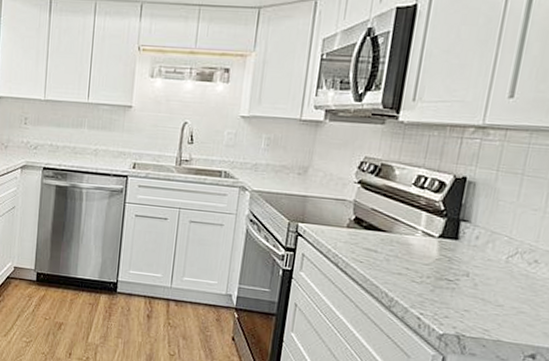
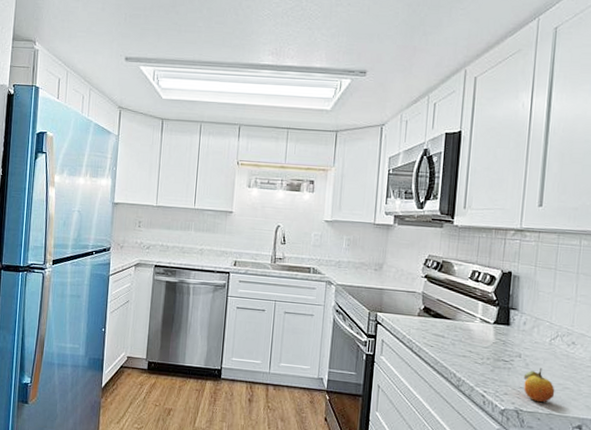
fruit: none [468,289,508,328] -> present [523,368,555,403]

